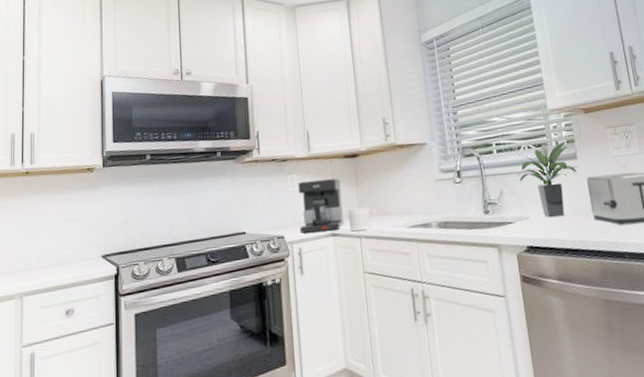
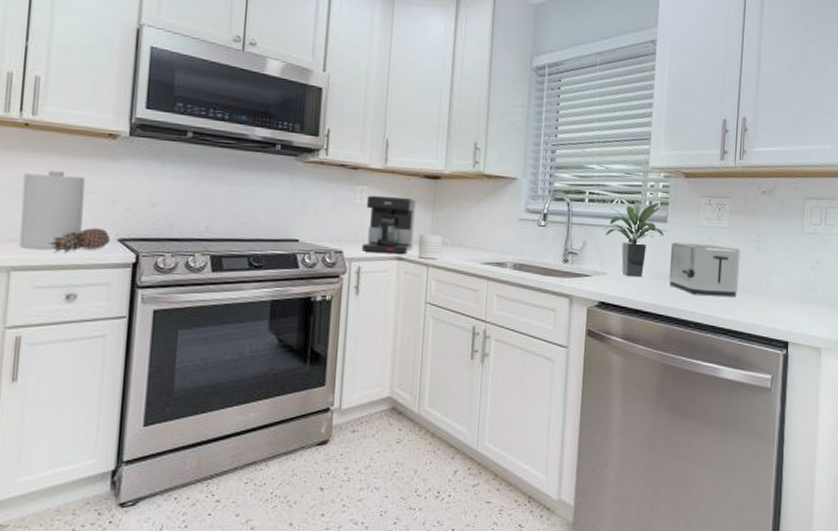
paper towel holder: none [27,206,73,276] -> present [19,170,85,250]
fruit: none [49,249,96,275] -> present [48,228,111,253]

